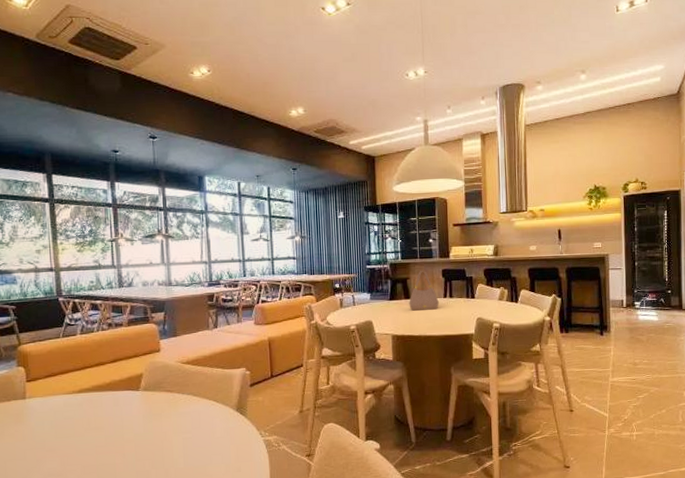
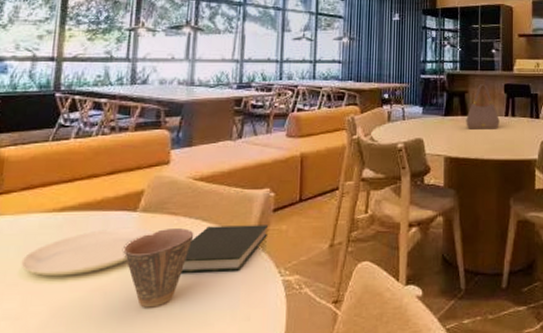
plate: none [55,403,157,443] -> present [21,227,155,277]
cup: none [133,402,188,465] -> present [123,228,194,308]
book: none [181,397,248,437] -> present [181,225,269,273]

